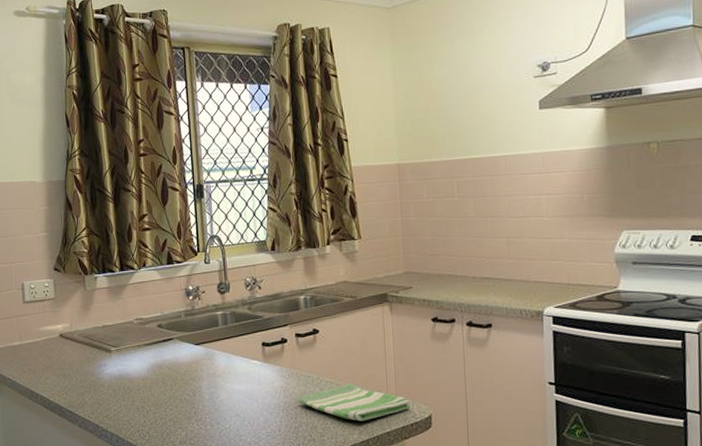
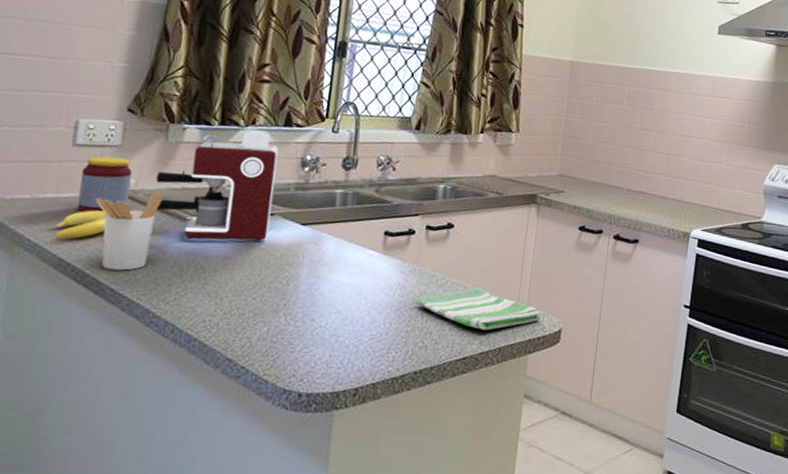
banana: none [24,351,57,375] -> present [54,210,106,239]
jar: none [33,307,68,354] -> present [77,156,132,213]
utensil holder: none [46,332,91,396] -> present [95,192,164,271]
coffee maker: none [83,271,171,367] -> present [155,130,279,241]

